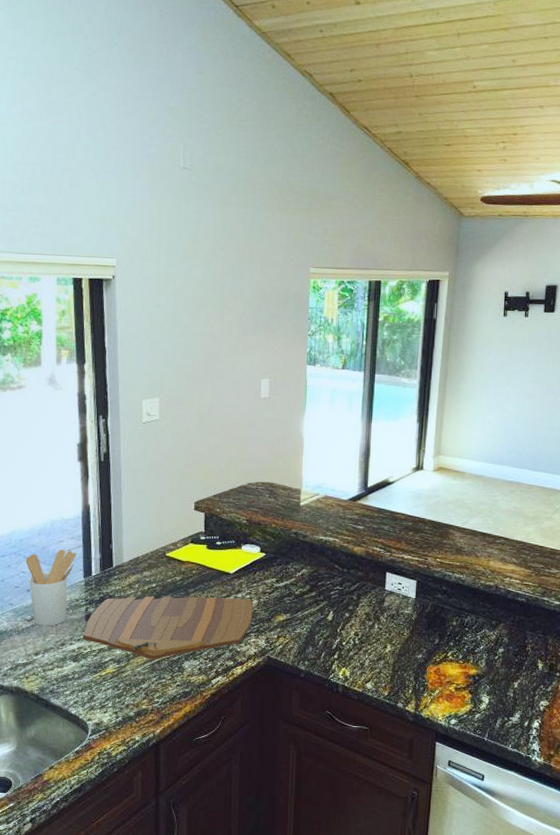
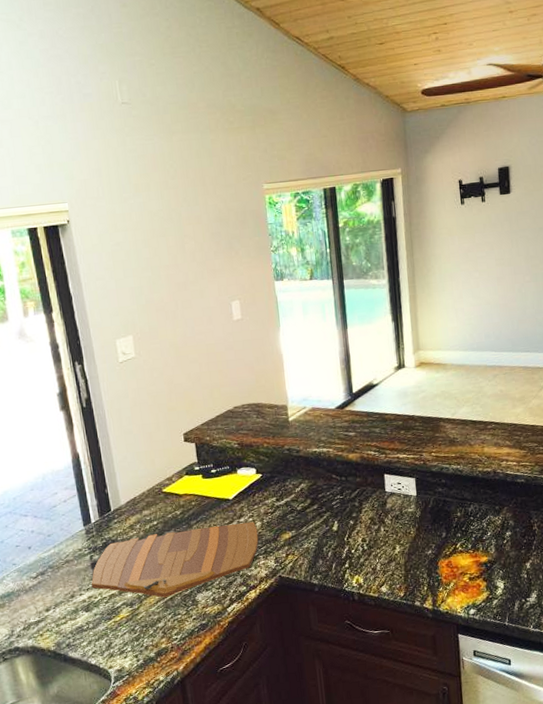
utensil holder: present [25,549,76,626] -> none [22,501,73,582]

